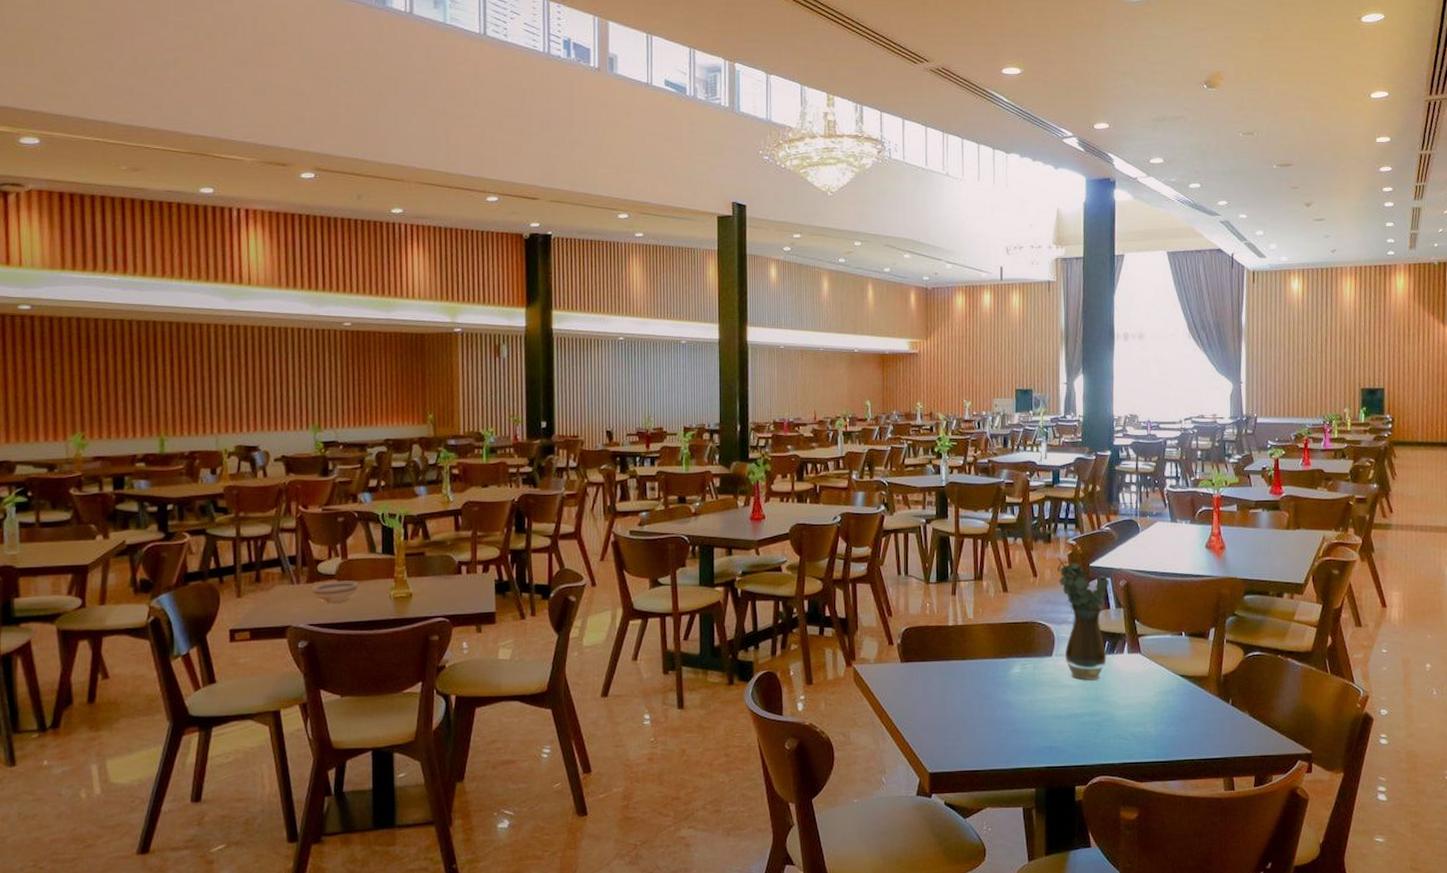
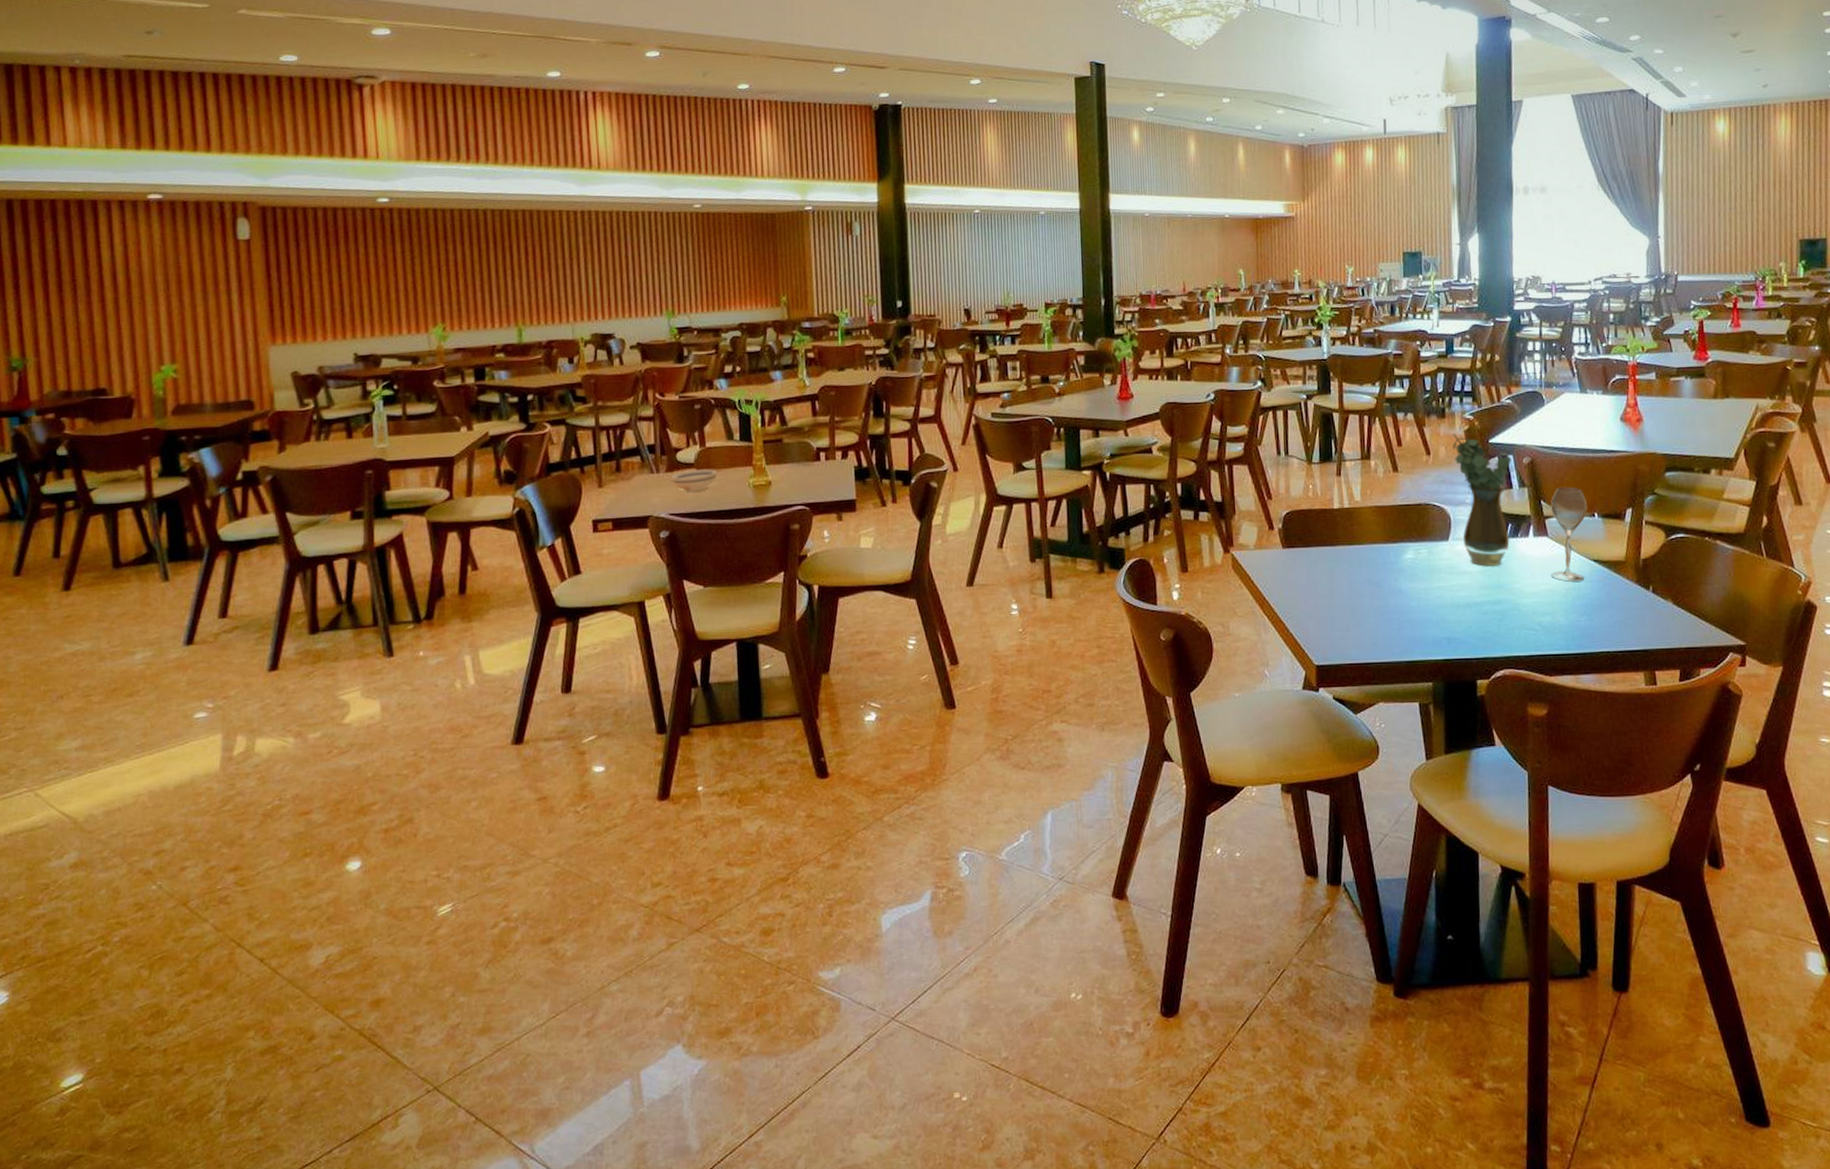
wineglass: none [1143,607,1177,696] -> present [1551,486,1588,583]

